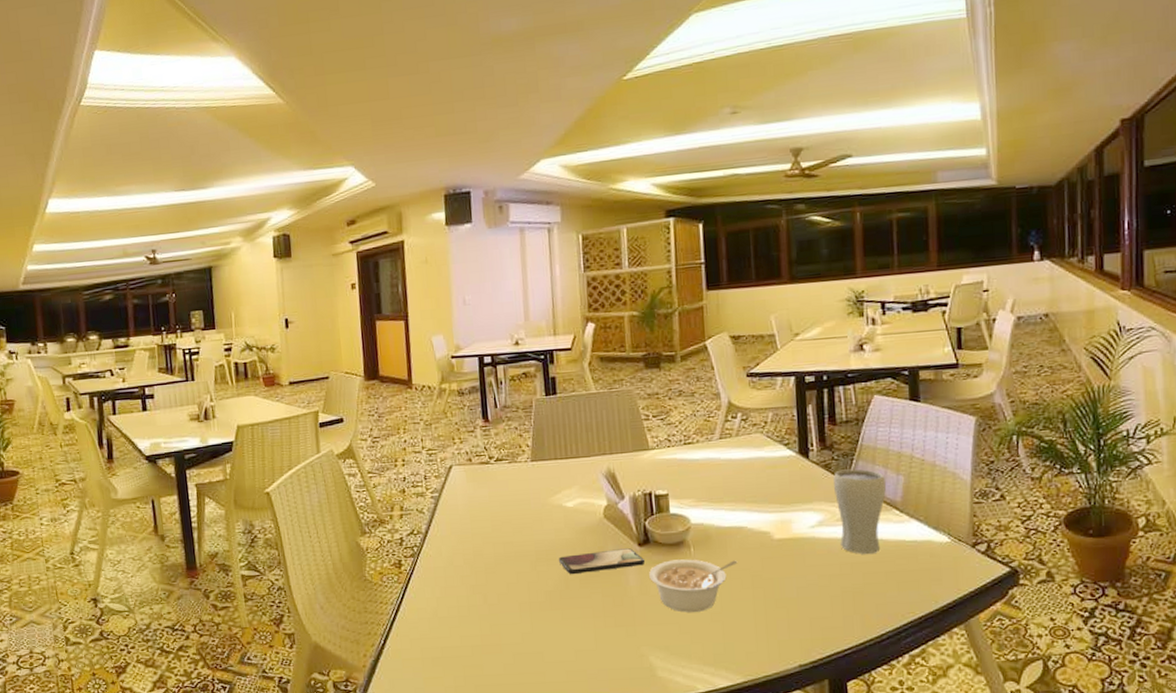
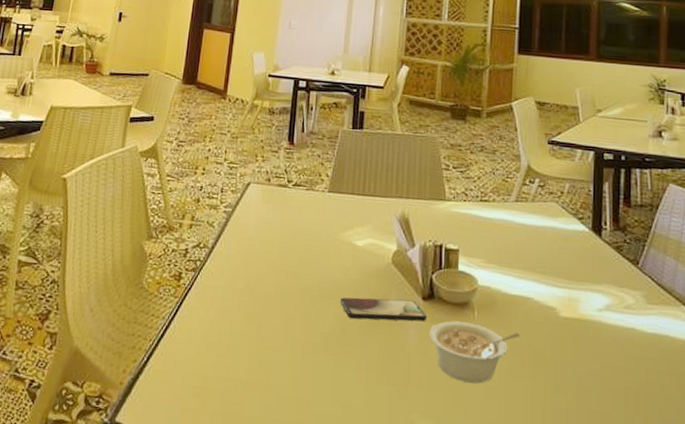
drinking glass: present [833,469,886,554] -> none [623,254,675,350]

